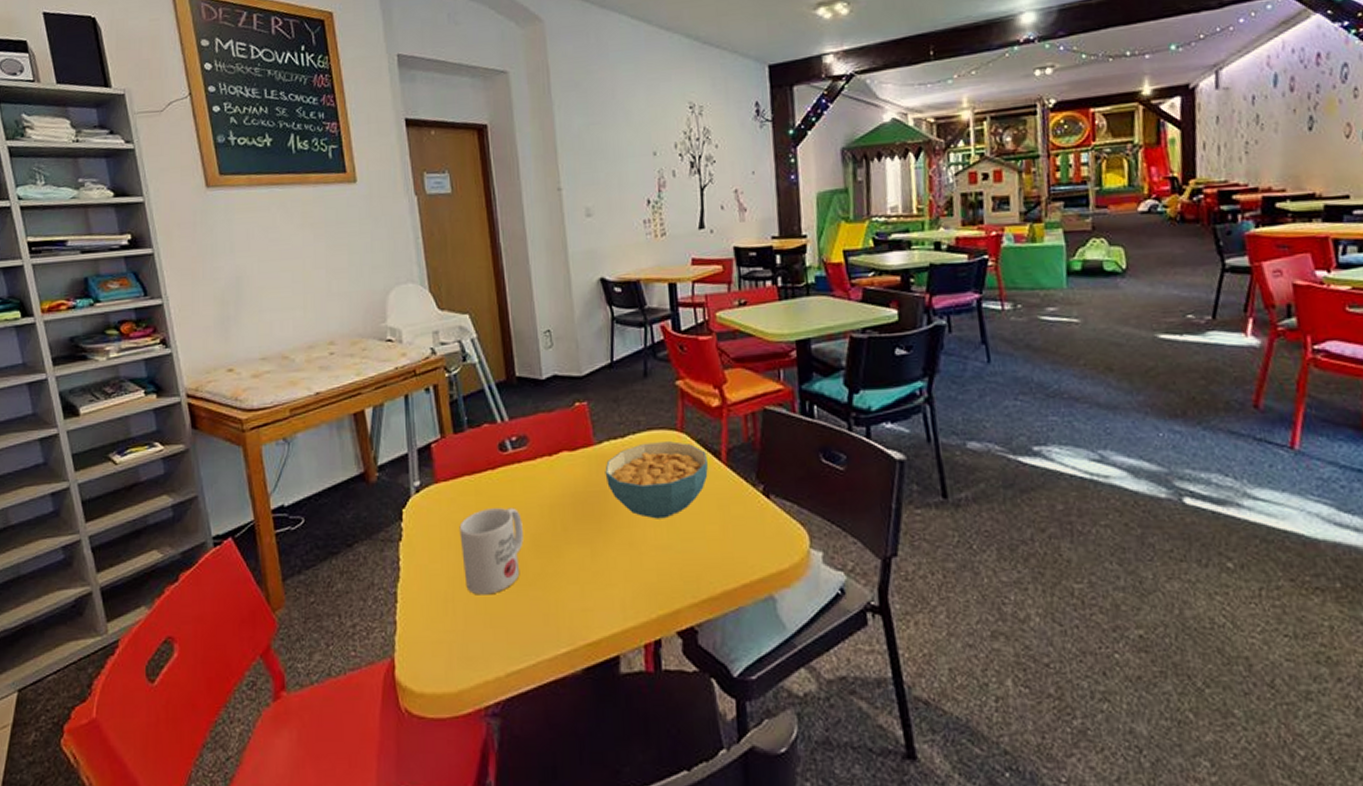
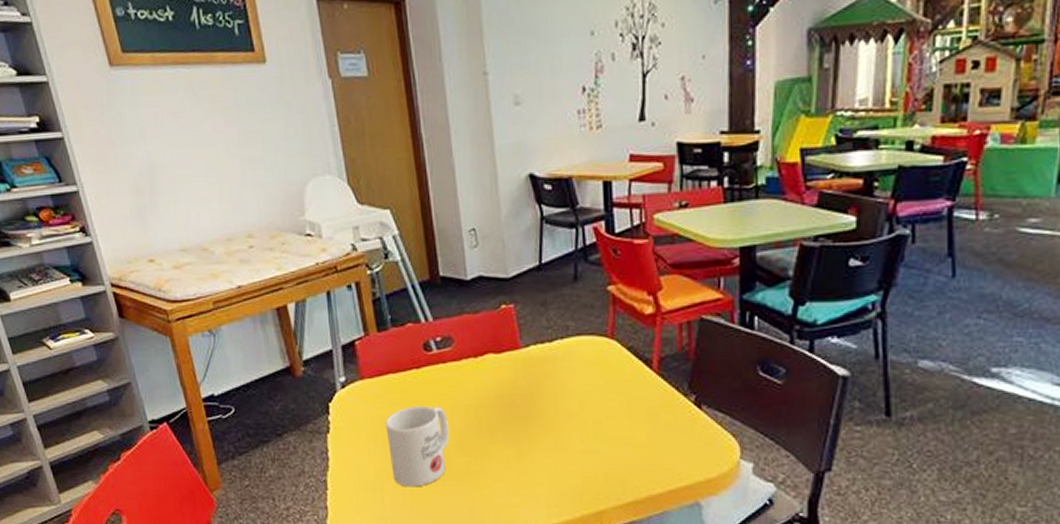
cereal bowl: present [605,441,708,519] -> none [531,348,638,424]

